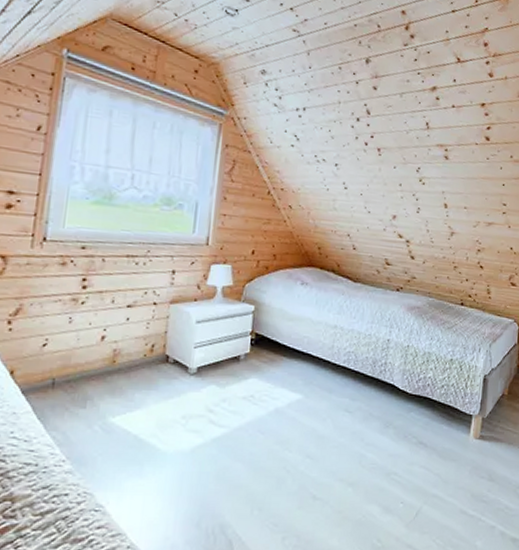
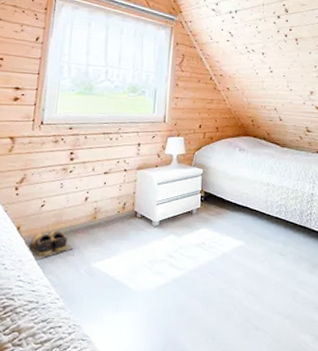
shoes: none [20,376,84,412] -> present [24,230,73,259]

